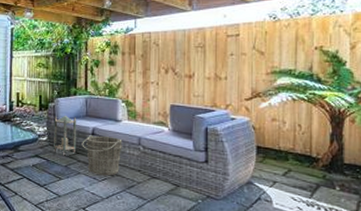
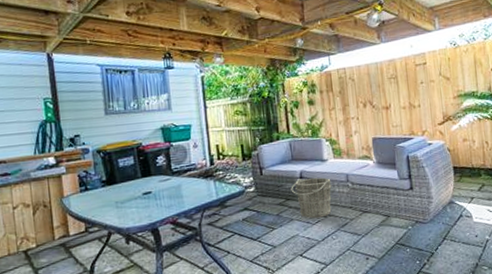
lantern: present [54,115,77,155] -> none [259,162,286,203]

